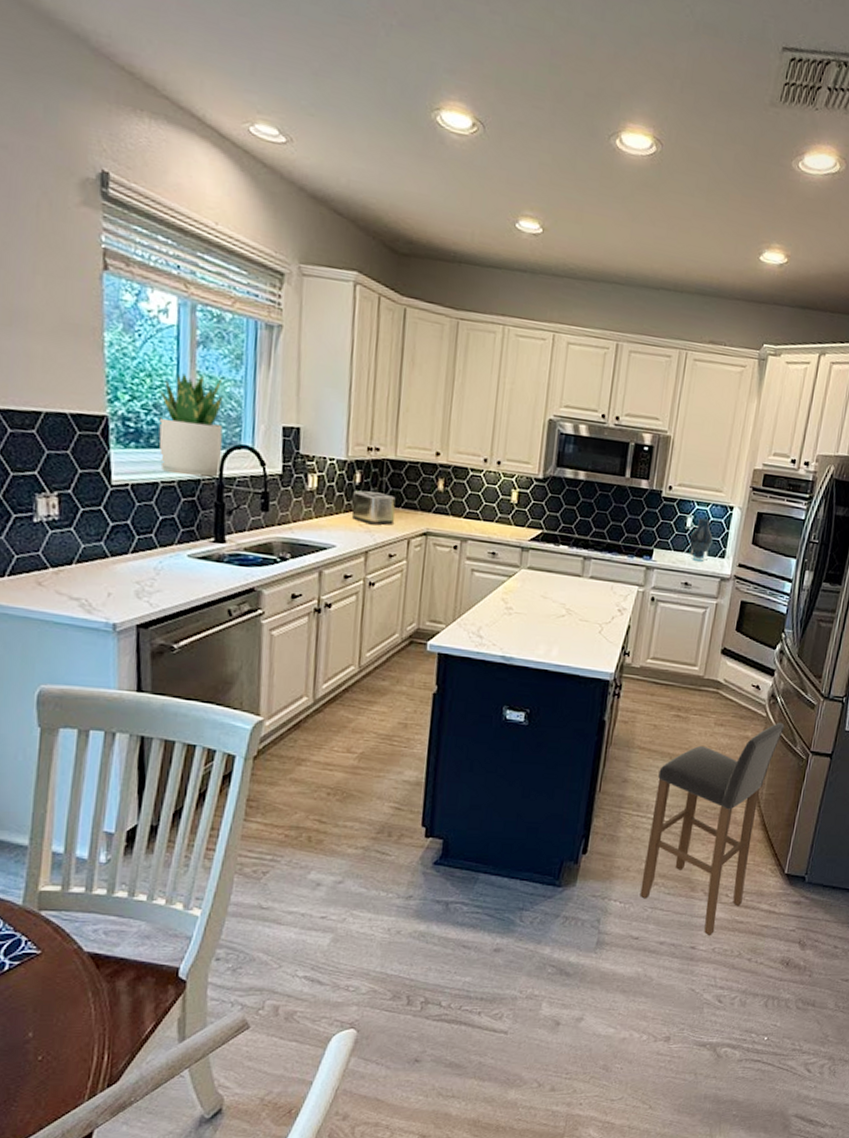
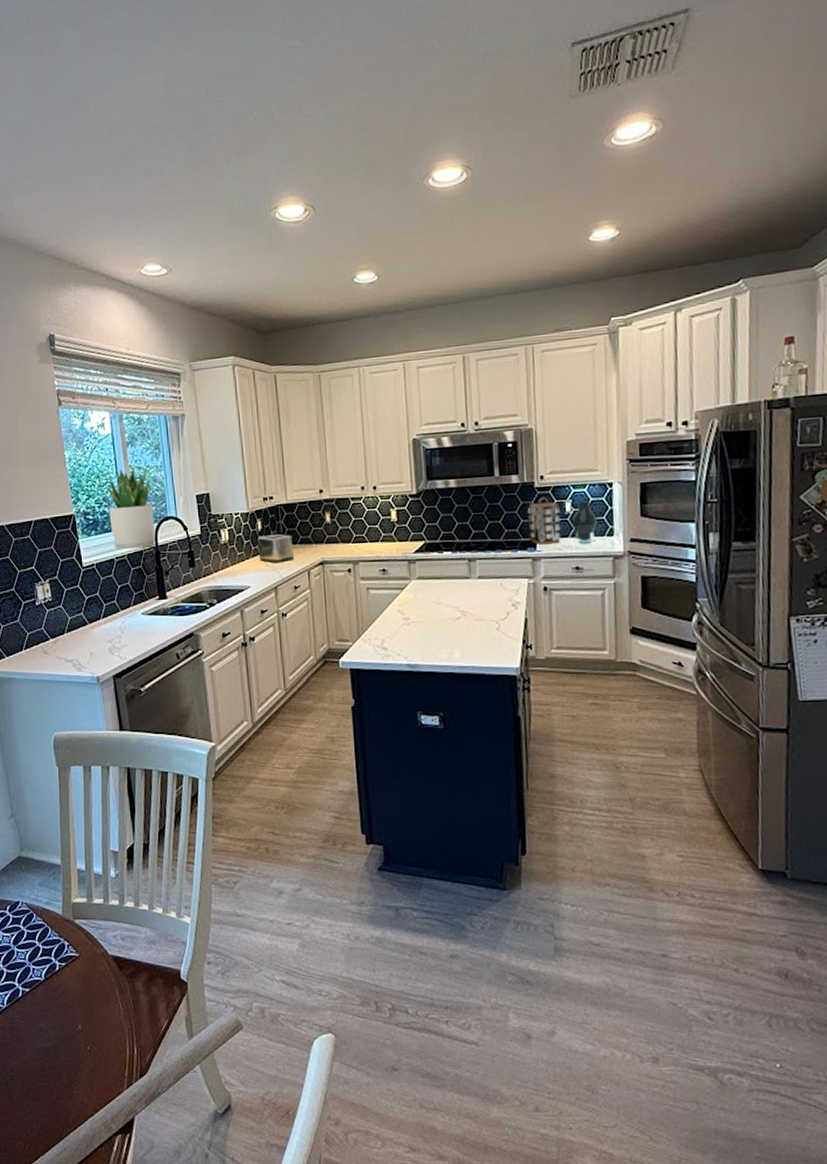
bar stool: present [640,722,785,935] -> none [587,699,722,941]
spice rack: none [647,507,682,557] -> present [527,497,561,545]

